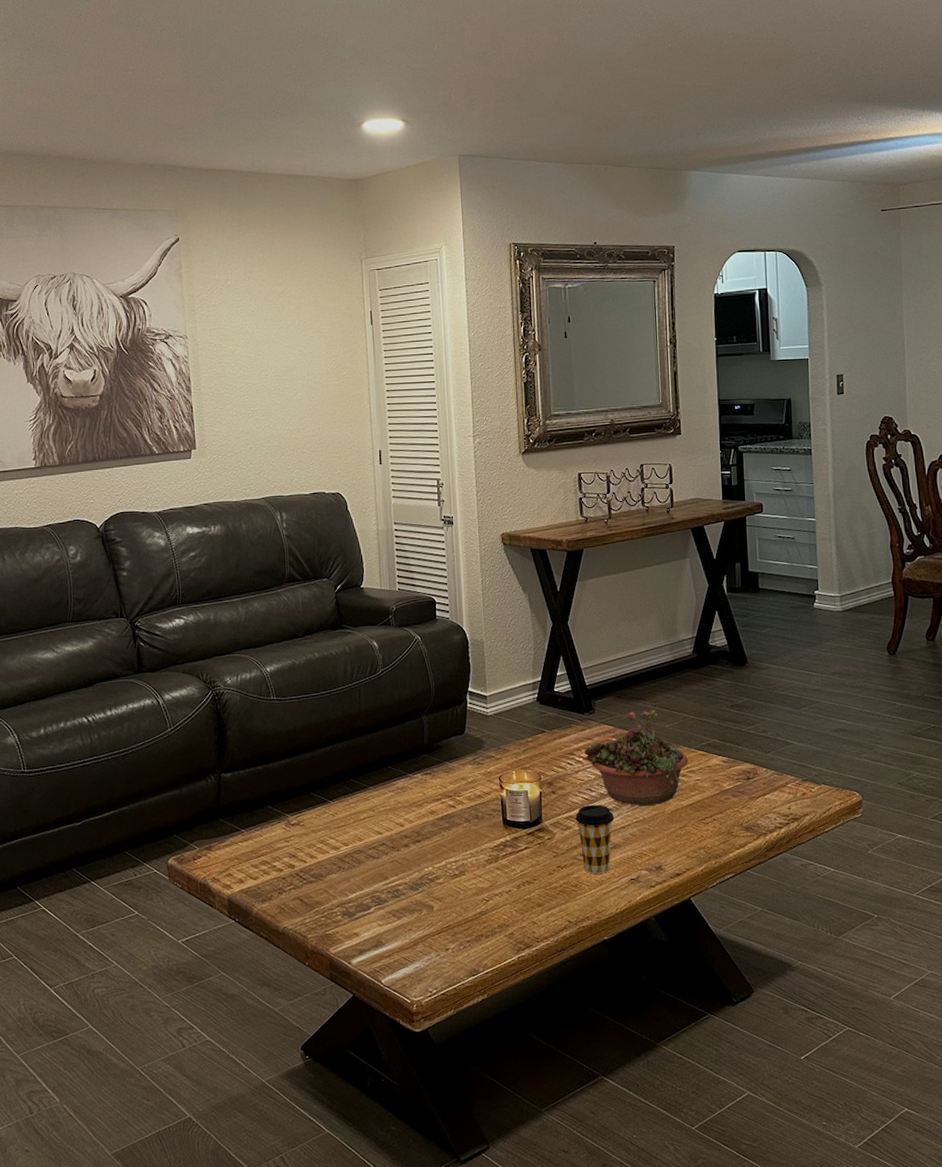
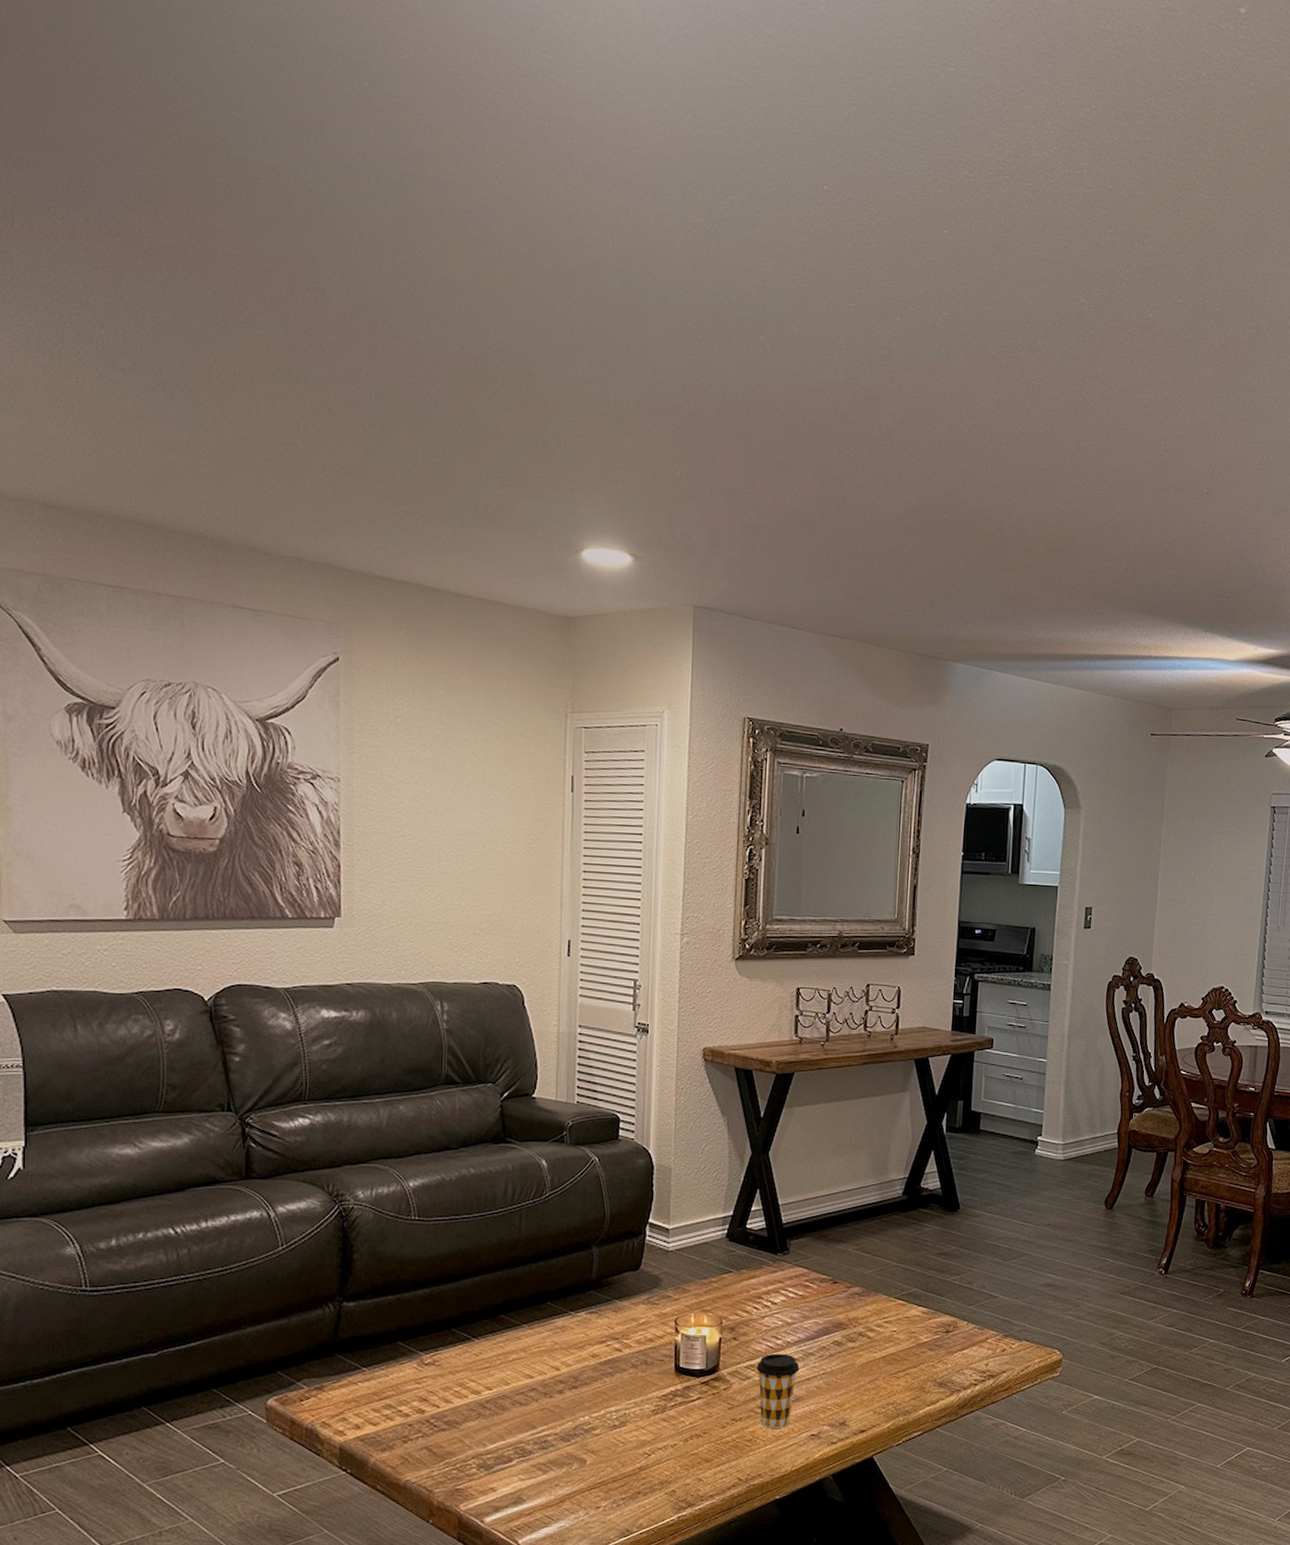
succulent planter: present [584,709,688,807] -> none [773,1253,886,1357]

